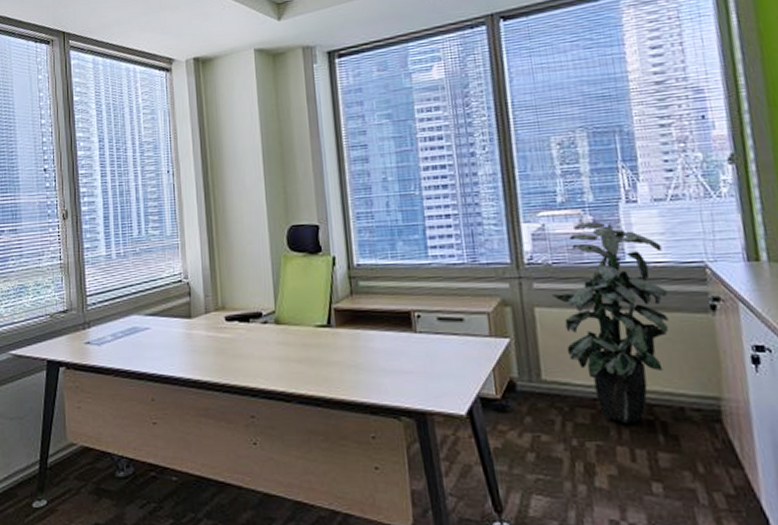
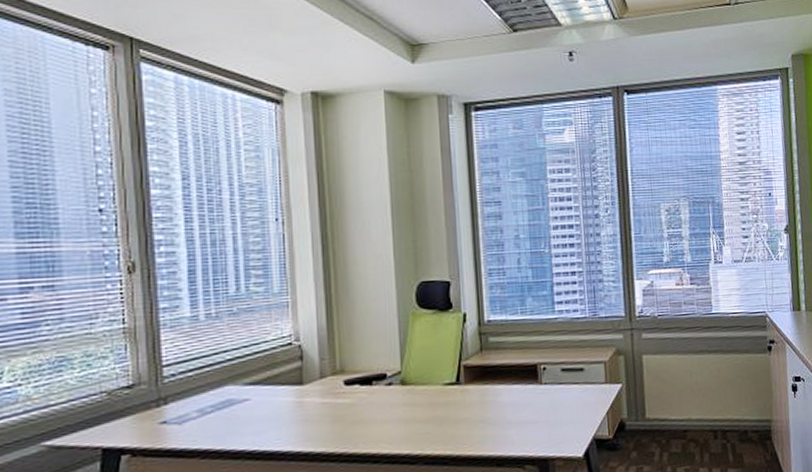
indoor plant: present [552,221,670,423] -> none [657,279,741,448]

